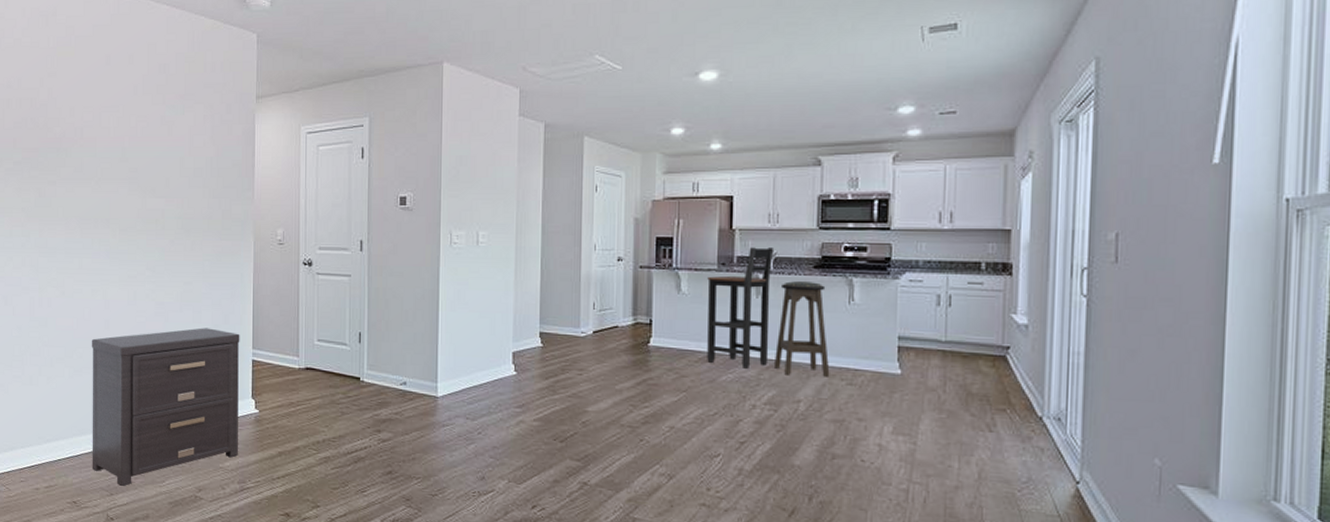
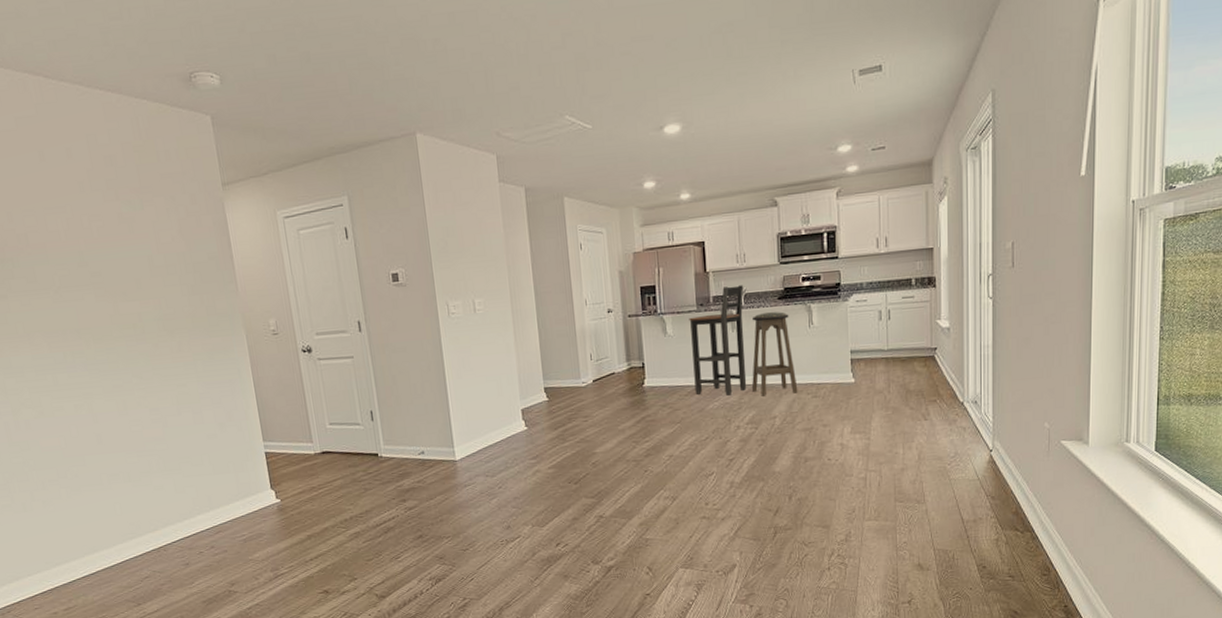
side table: present [91,328,240,486] -> none [84,427,266,595]

